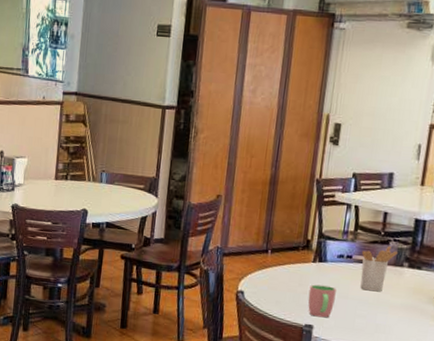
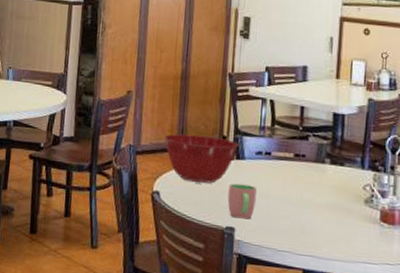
mixing bowl: none [251,237,321,284] -> present [164,134,238,183]
utensil holder: present [360,246,399,292] -> none [280,142,319,191]

